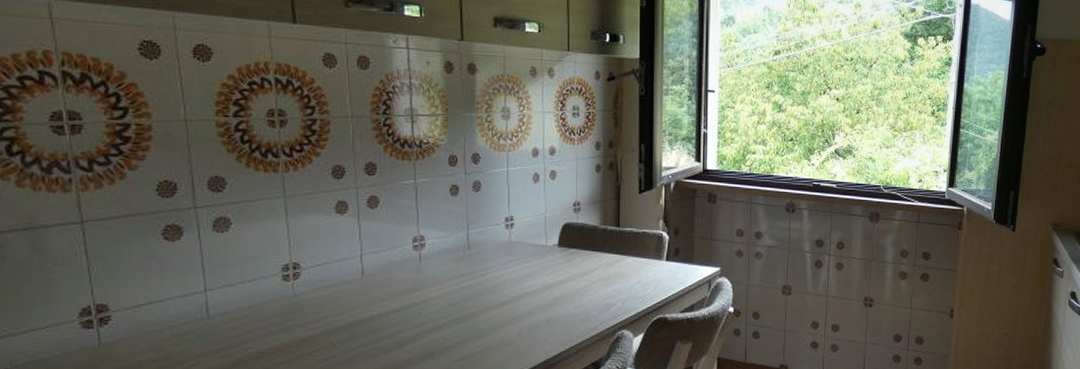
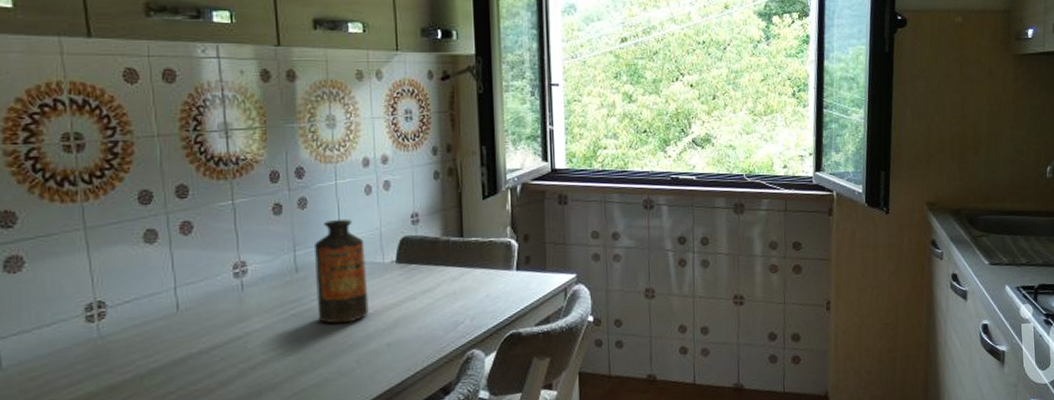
bottle: none [485,203,532,298] -> present [313,218,369,324]

